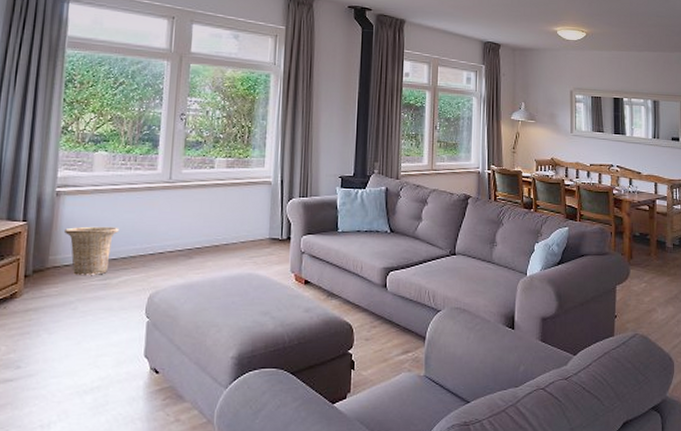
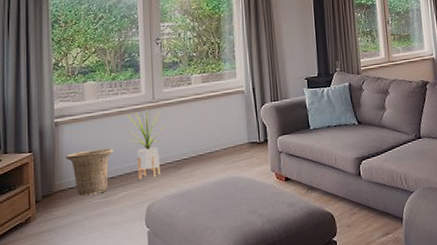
house plant: none [137,186,180,265] -> present [125,105,165,179]

